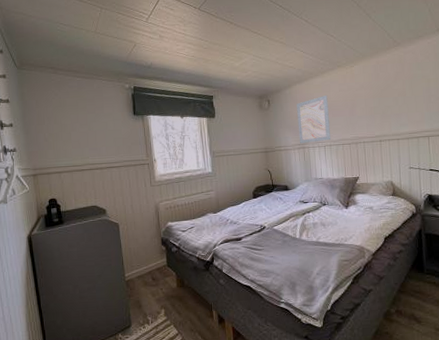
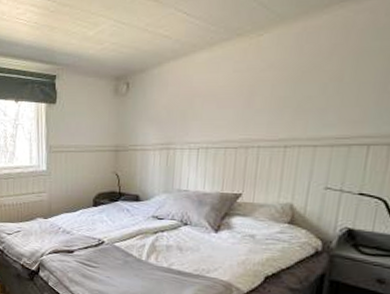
wall art: present [297,94,331,143] -> none [163,77,214,143]

